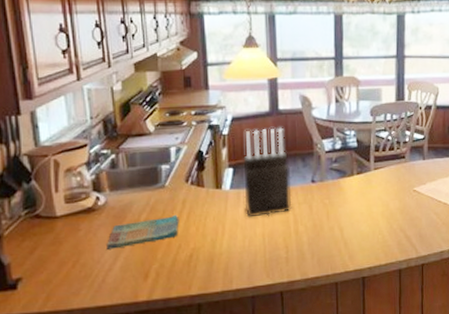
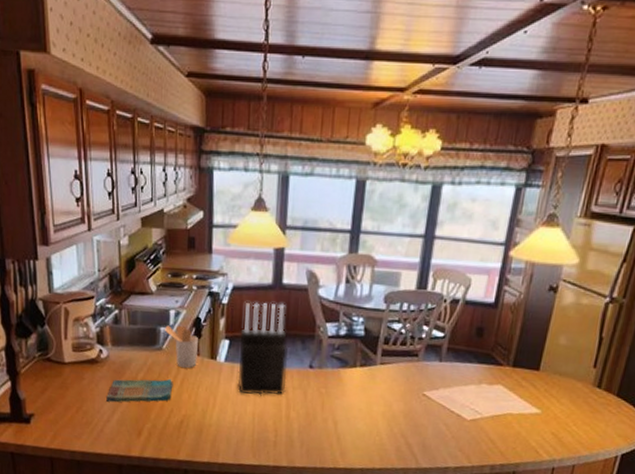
utensil holder: none [165,160,202,201] -> present [164,325,198,368]

